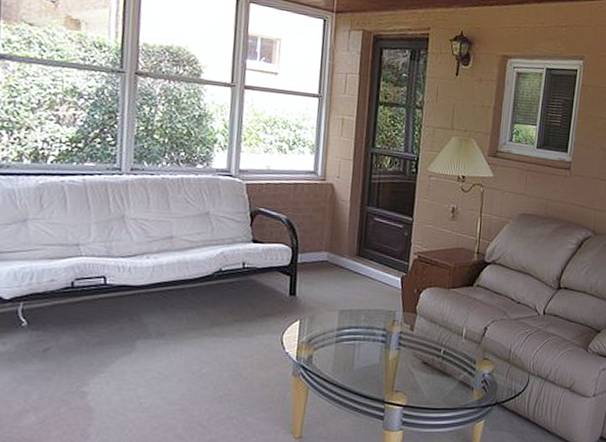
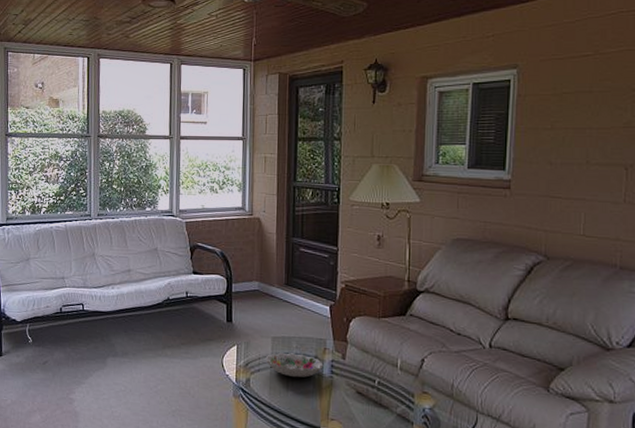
decorative bowl: none [331,326,392,352] -> present [265,352,324,378]

